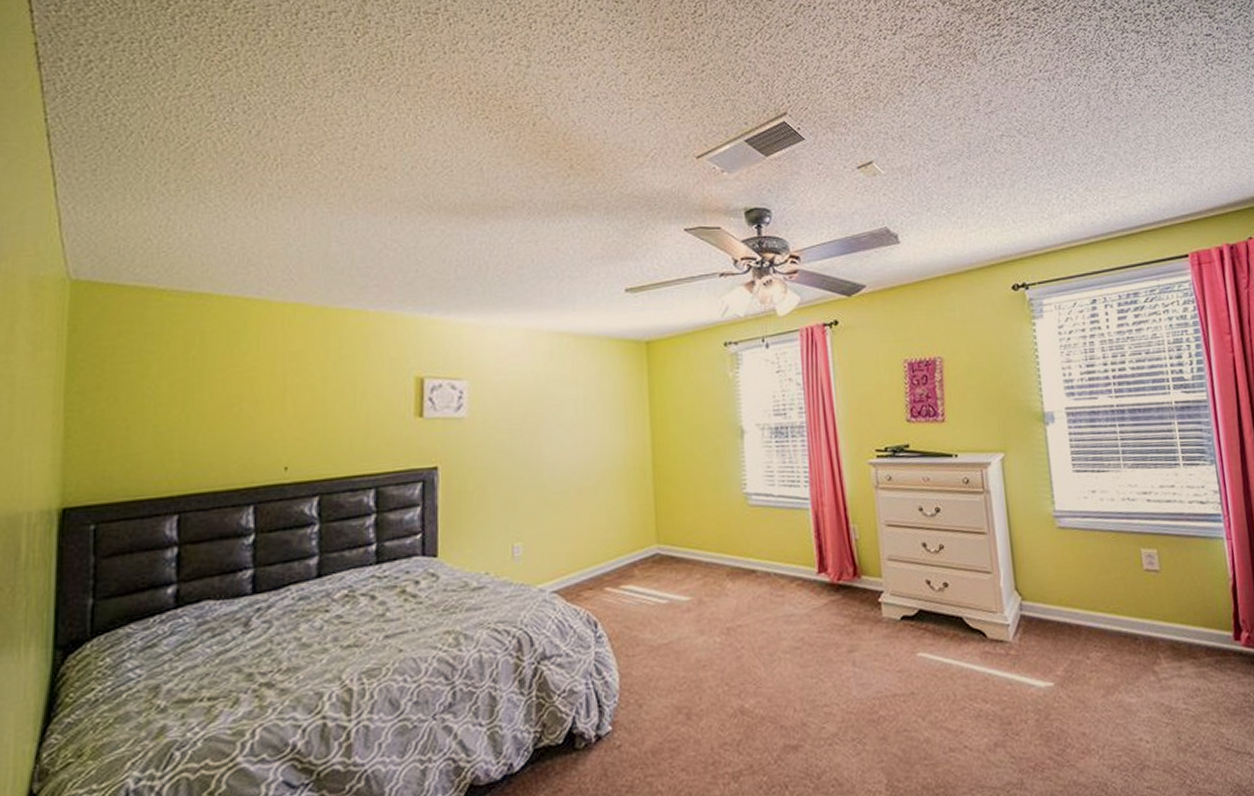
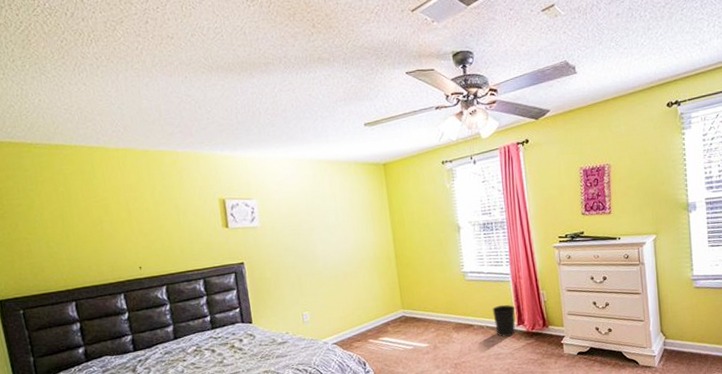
wastebasket: none [783,542,816,590] -> present [492,304,516,337]

